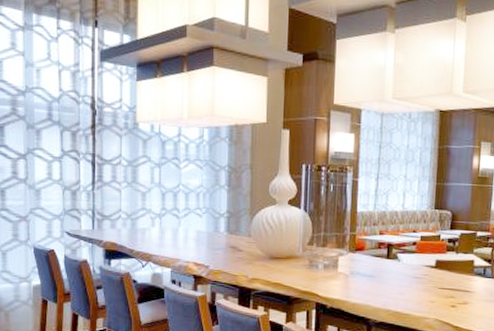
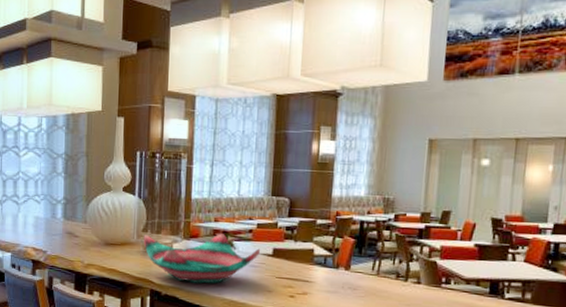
decorative bowl: none [309,246,424,296] -> present [143,233,261,284]

